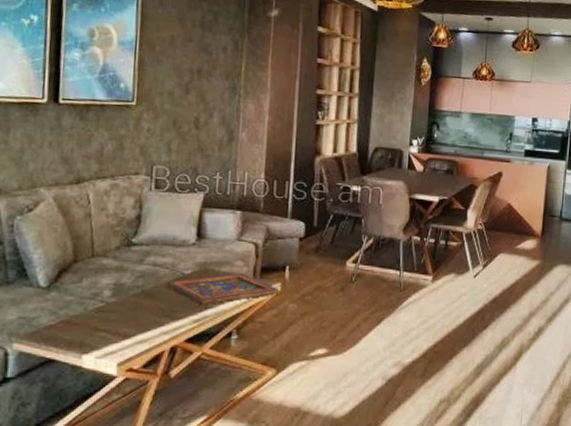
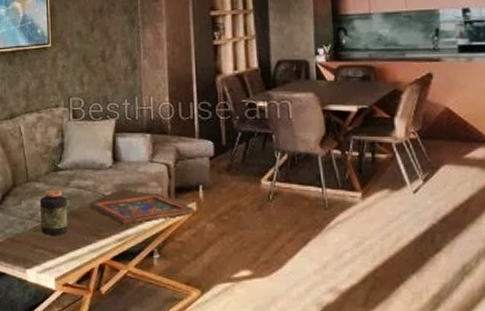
jar: none [105,266,140,317] -> present [39,189,68,236]

